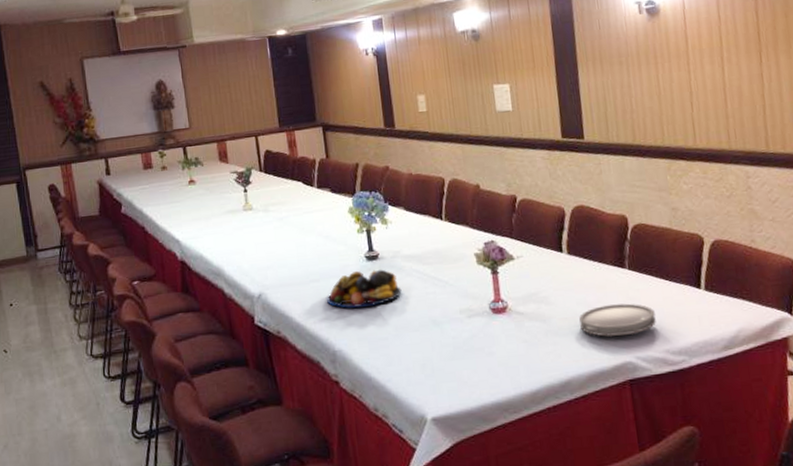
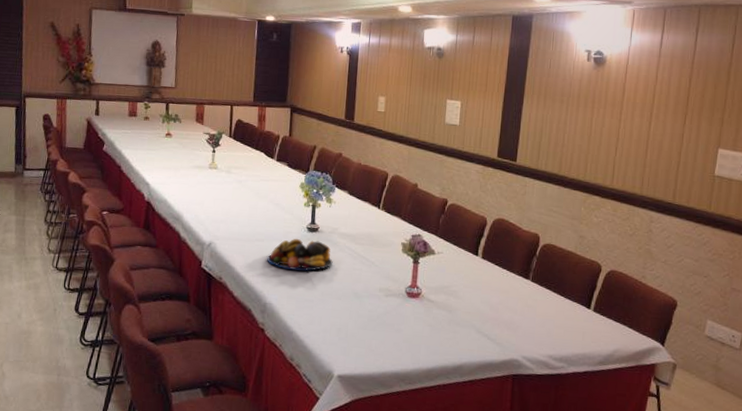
plate: present [579,303,656,337] -> none [480,307,547,337]

